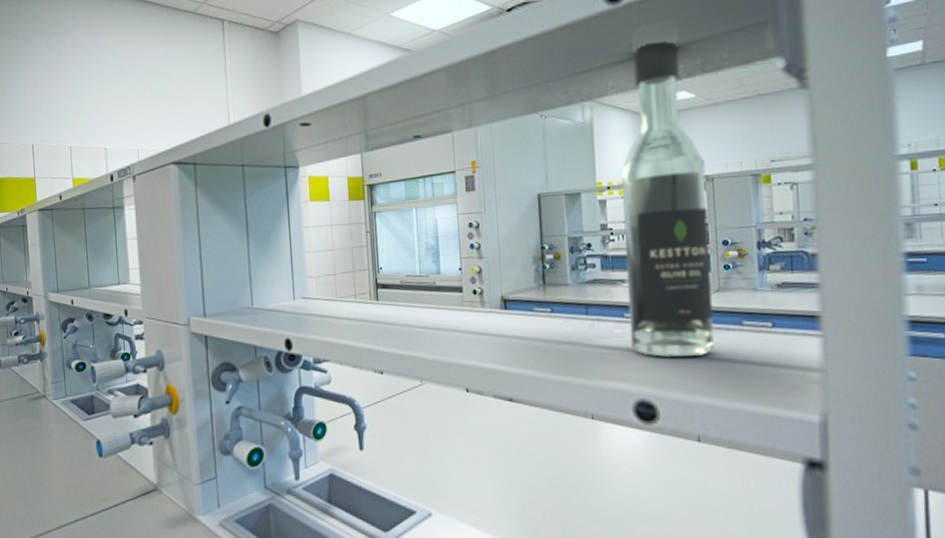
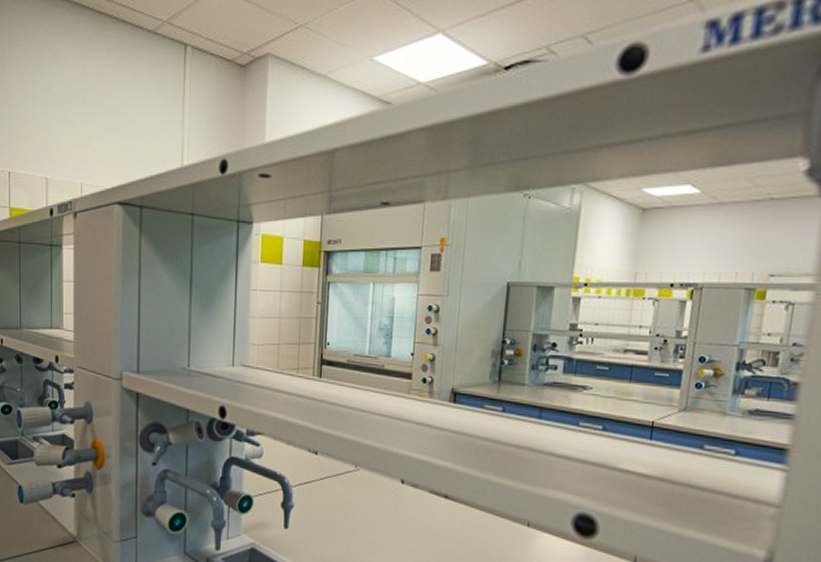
bottle: present [621,40,714,357] -> none [580,123,697,475]

